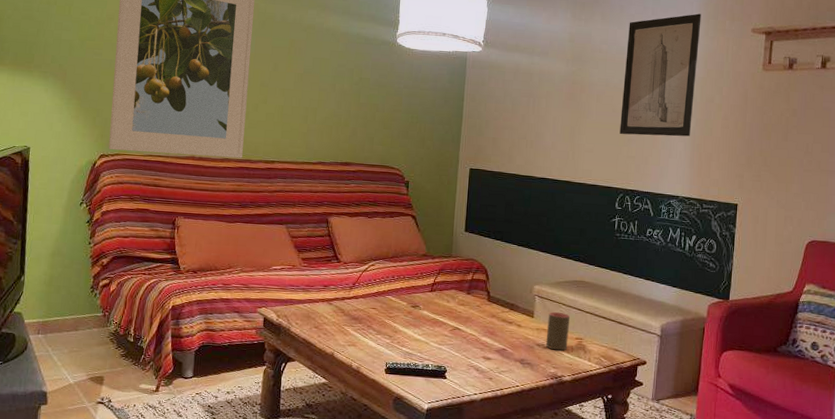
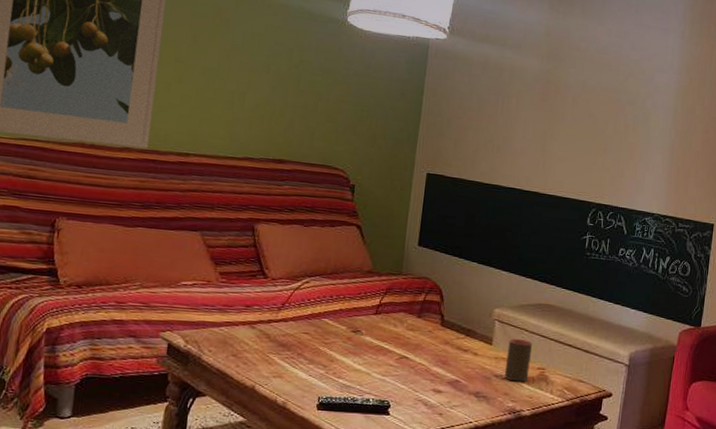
wall art: present [620,13,702,137] -> none [595,15,687,149]

